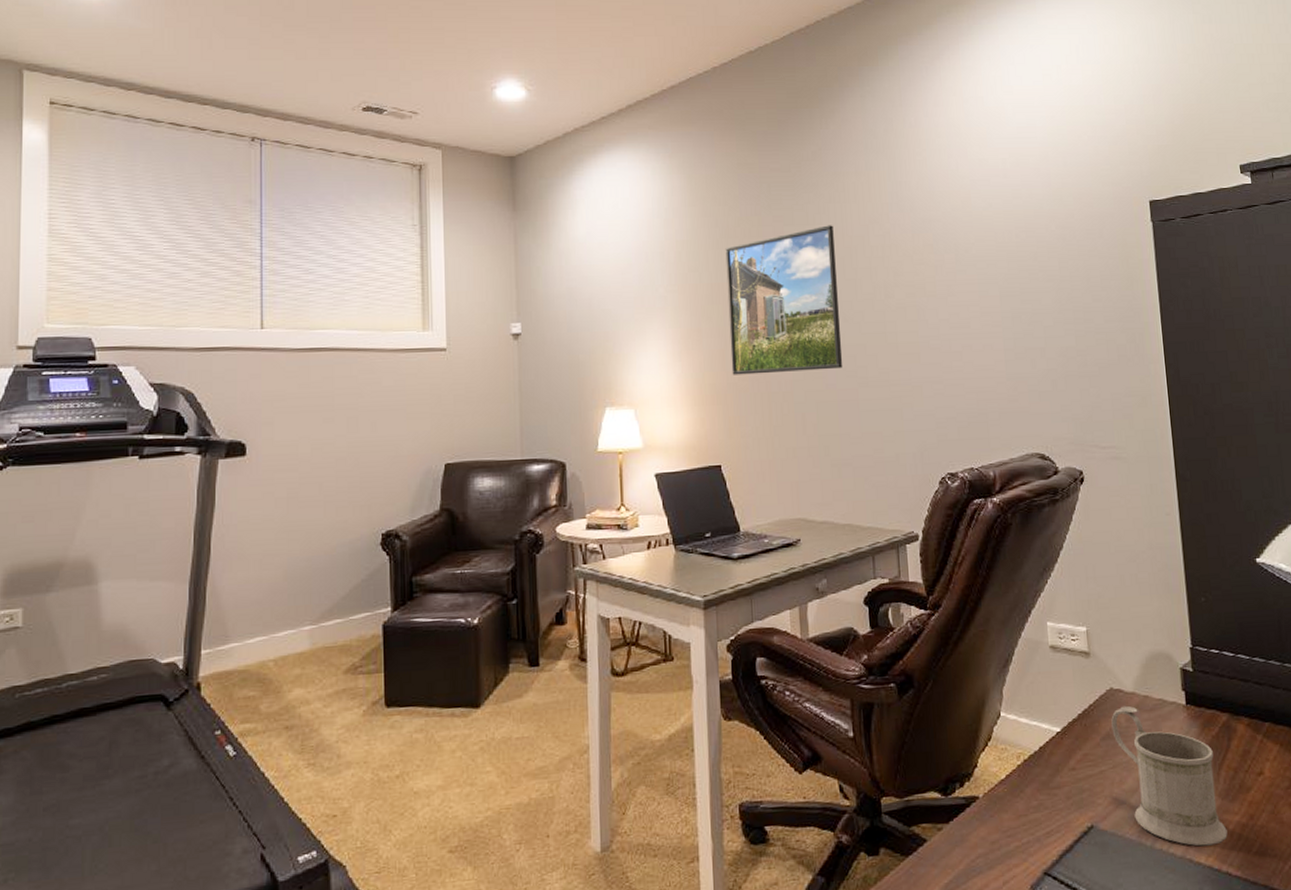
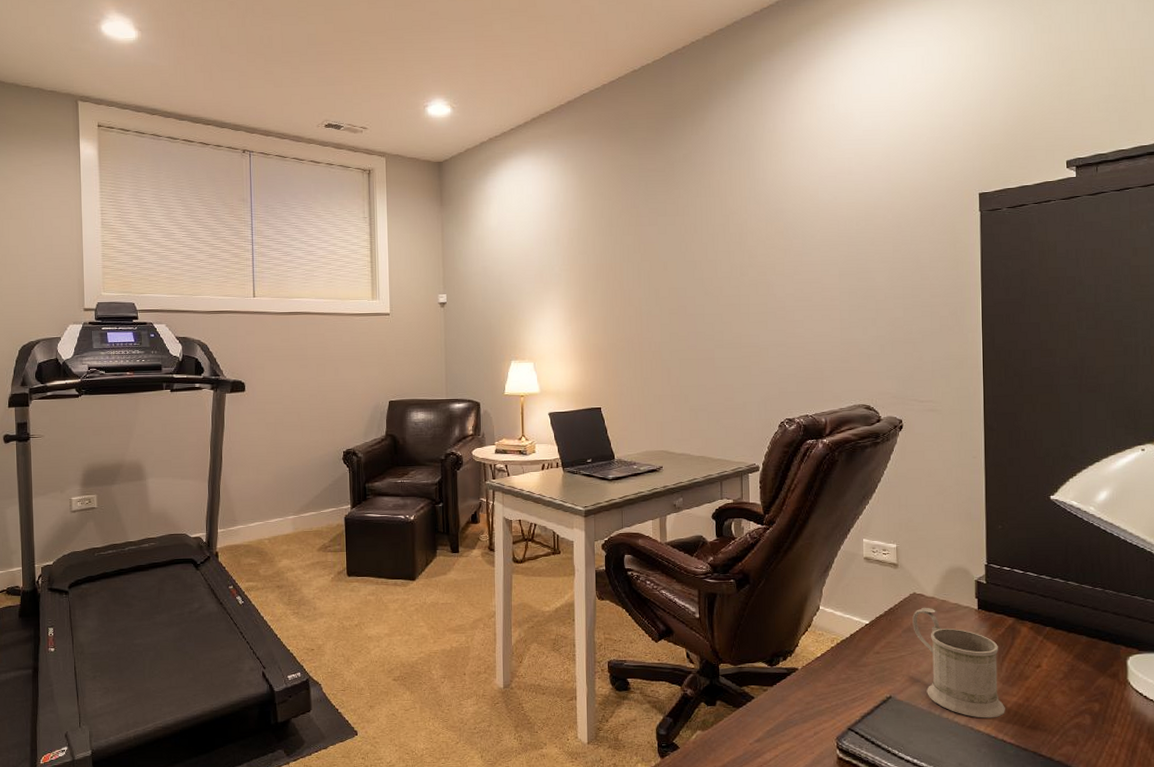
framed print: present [725,225,843,375] -> none [609,216,703,337]

